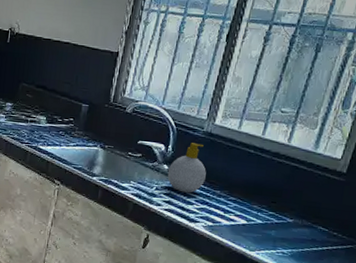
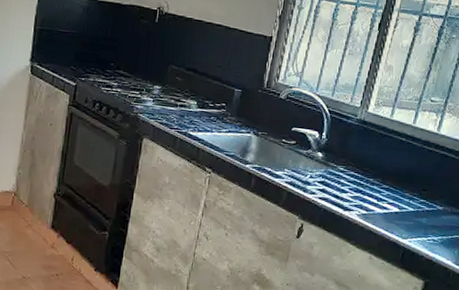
soap bottle: present [167,143,206,193] -> none [321,130,360,182]

